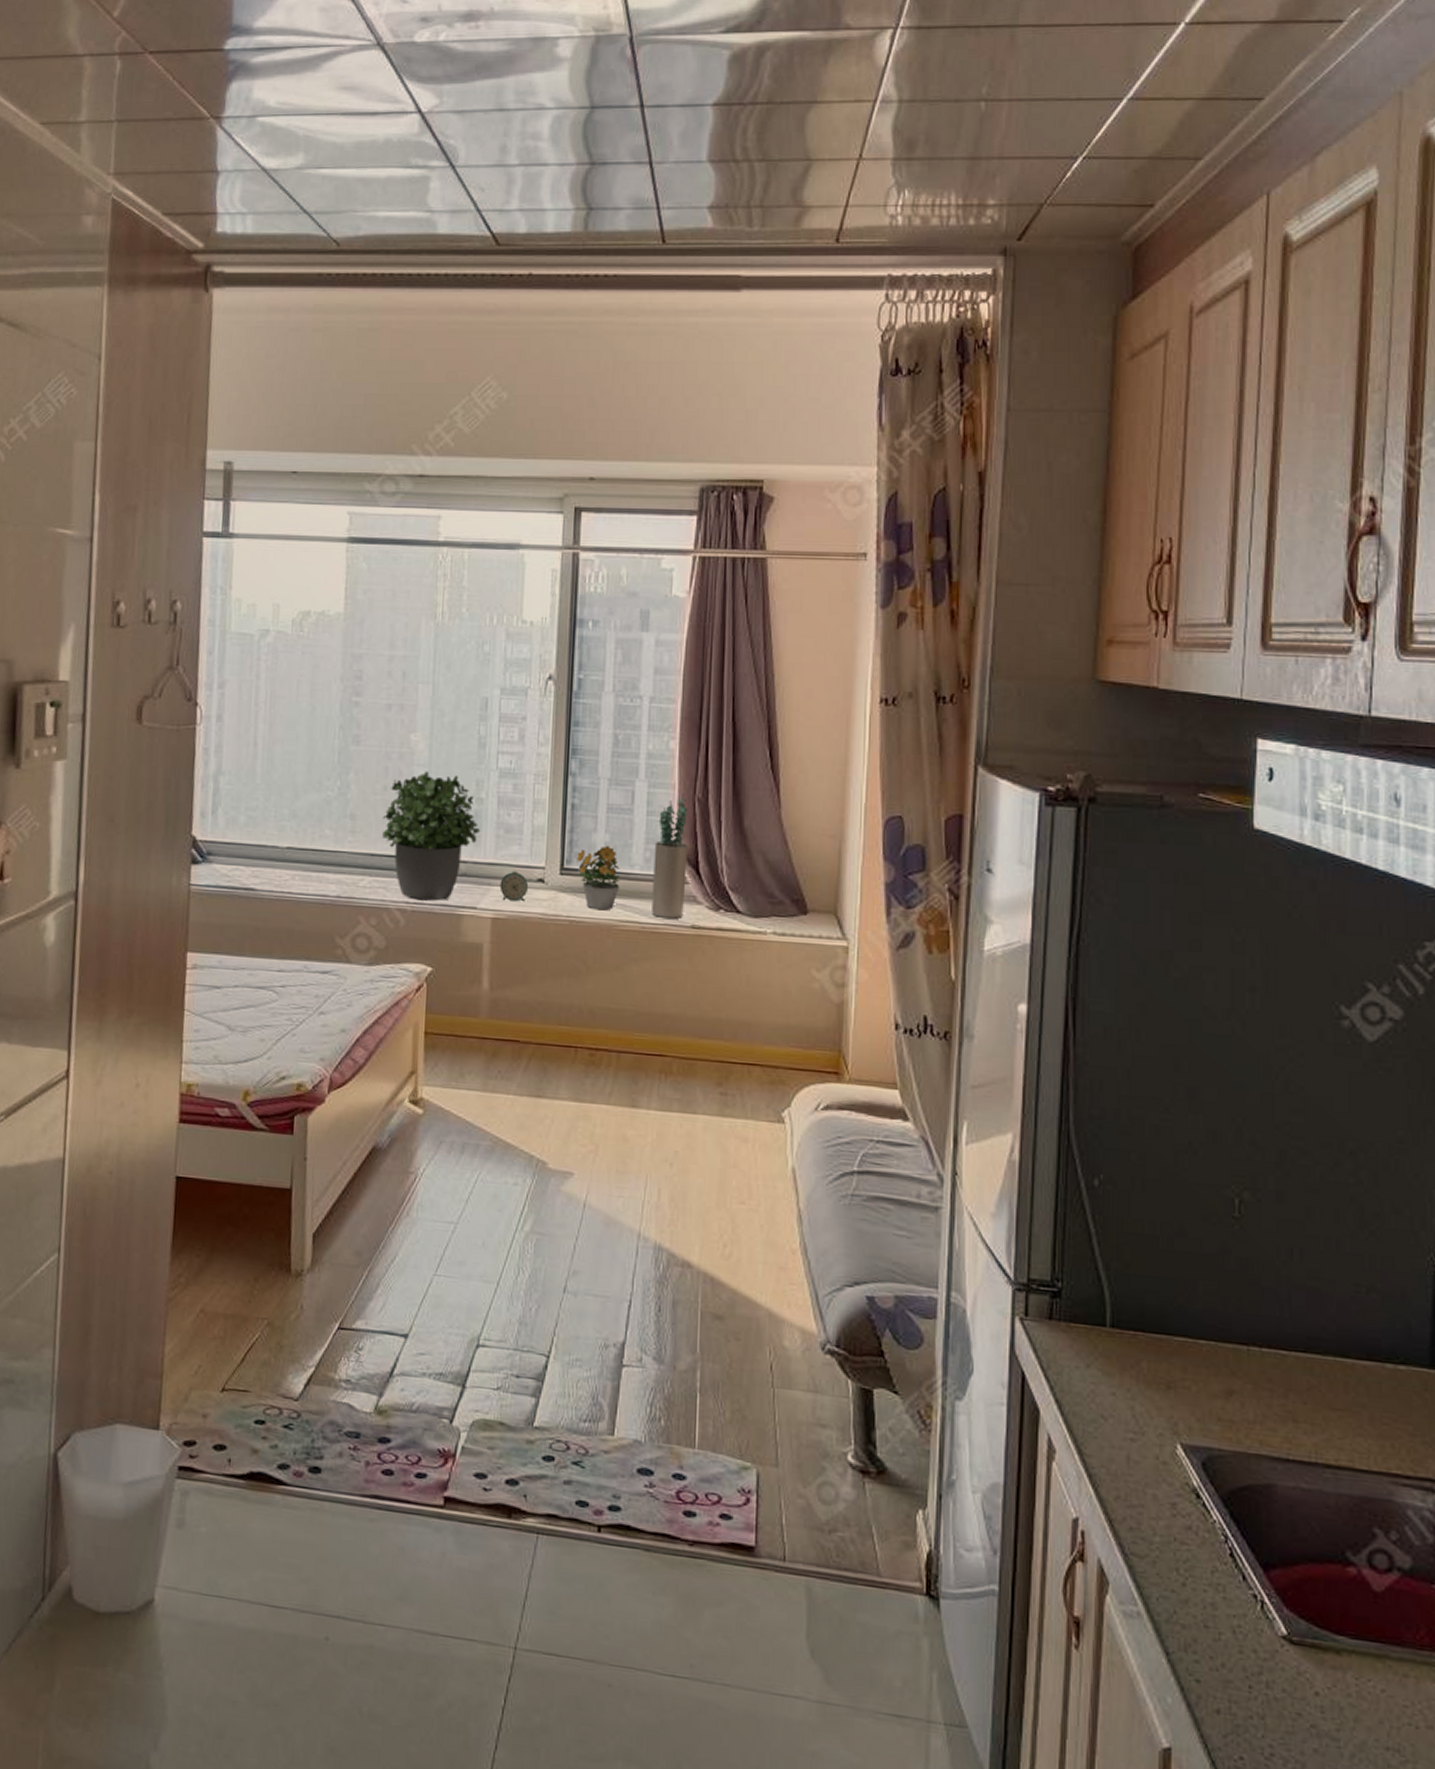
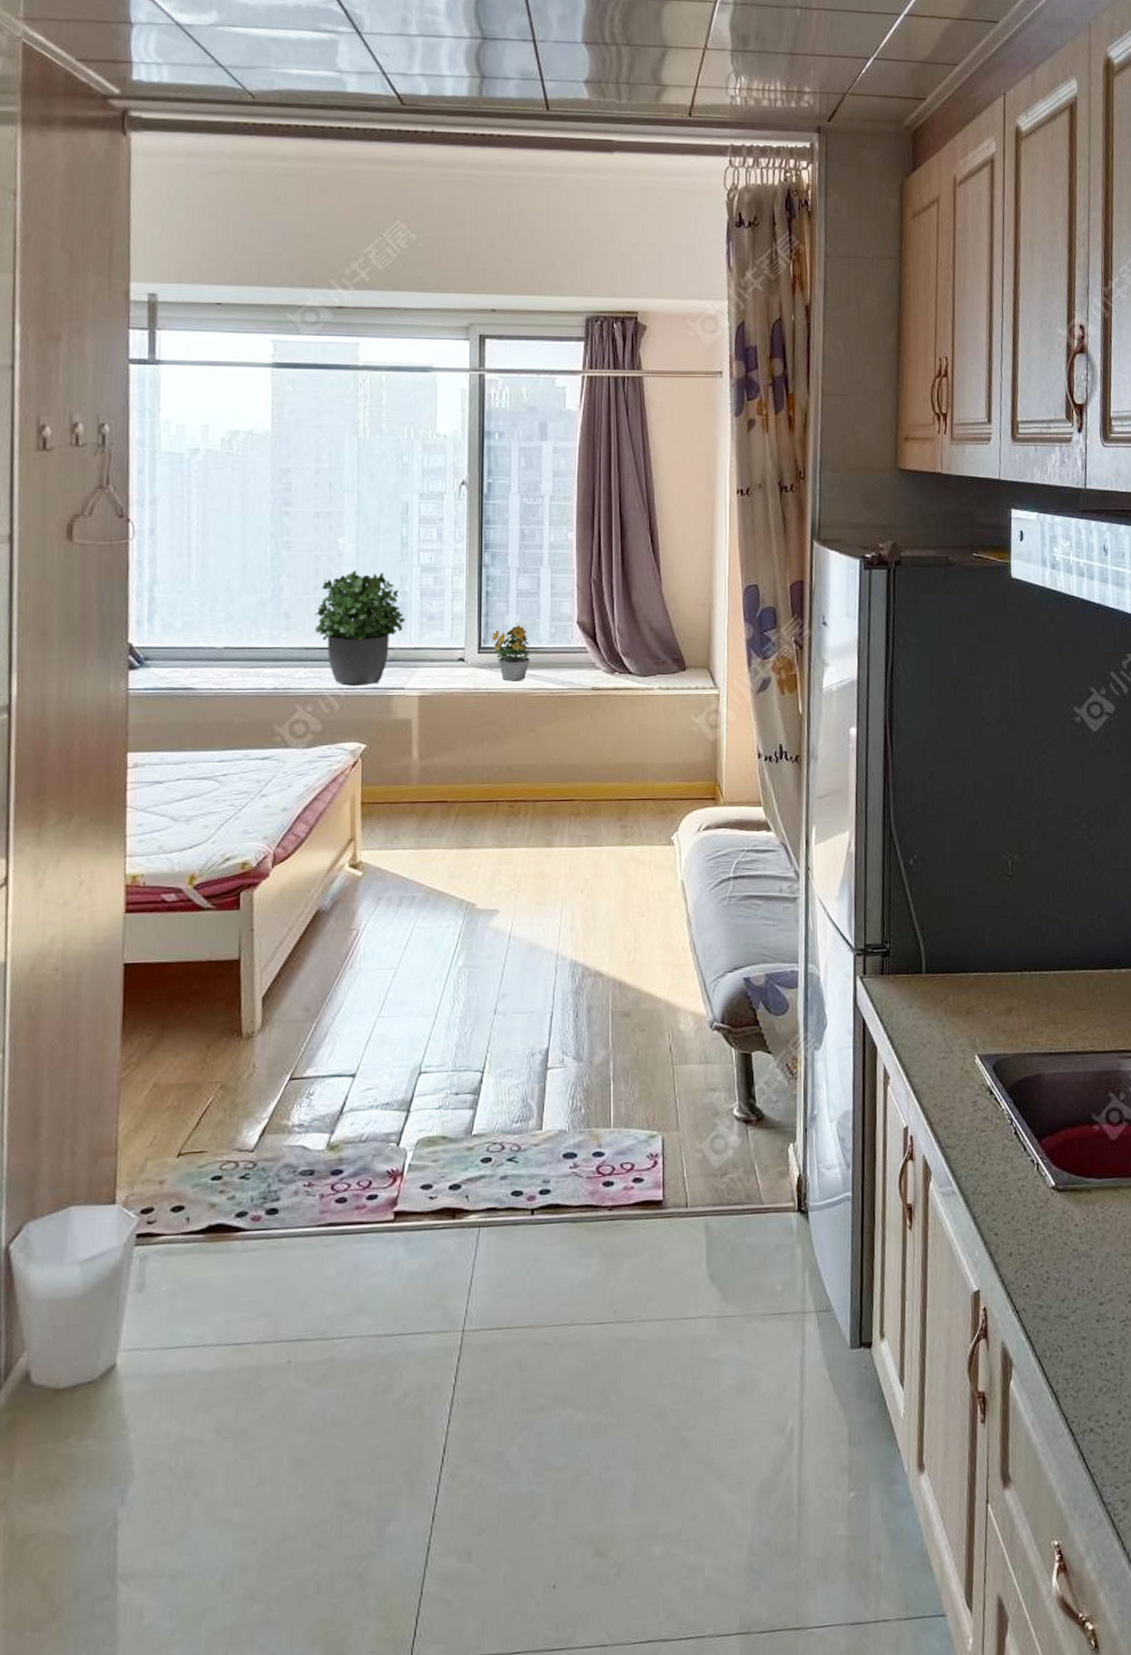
alarm clock: present [499,871,529,902] -> none [425,653,451,680]
vase: present [652,793,689,920] -> none [558,577,586,684]

